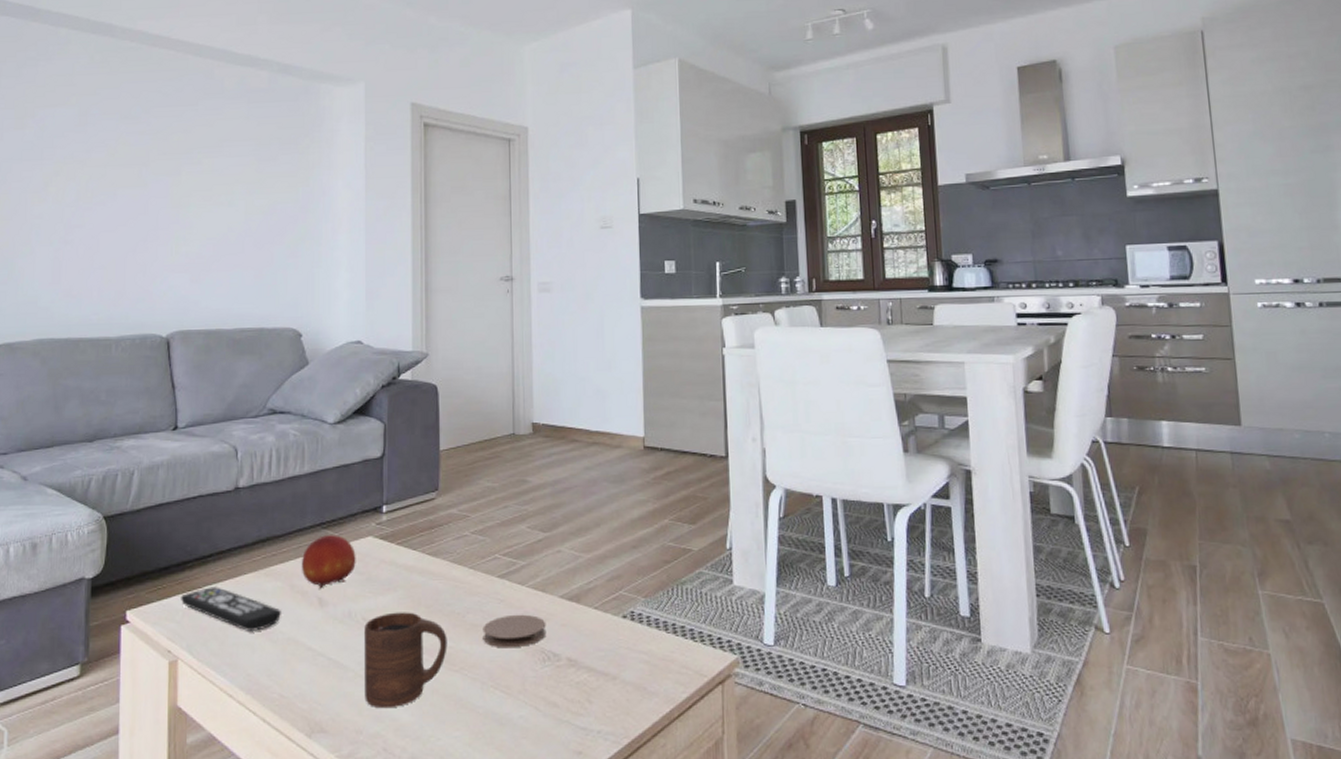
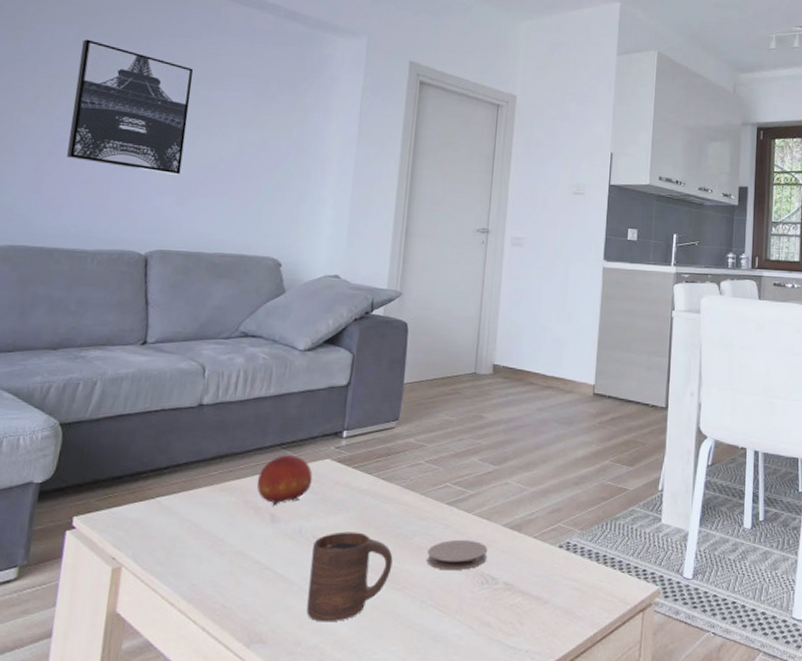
wall art: none [81,120,194,251] -> present [67,39,194,175]
remote control: present [181,587,281,631] -> none [131,498,232,543]

